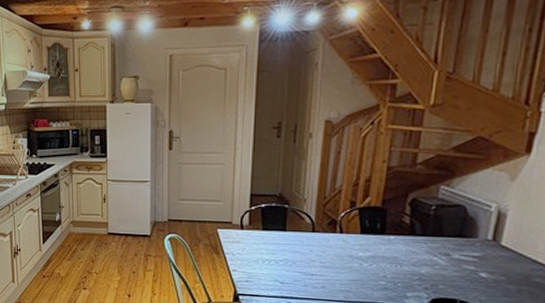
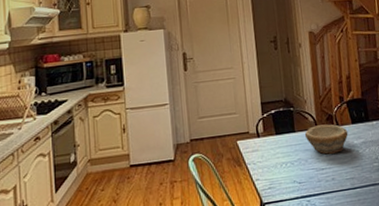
bowl: none [297,228,353,262] -> present [304,124,348,155]

